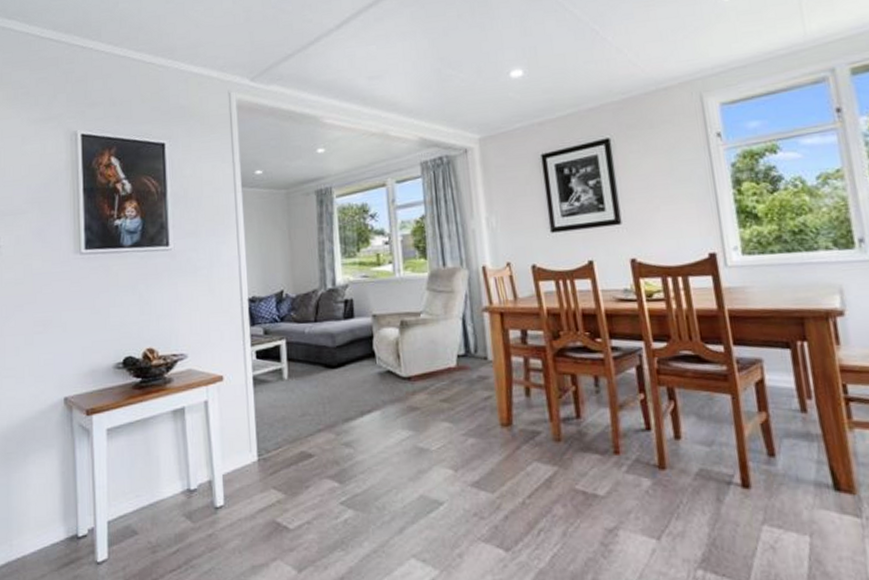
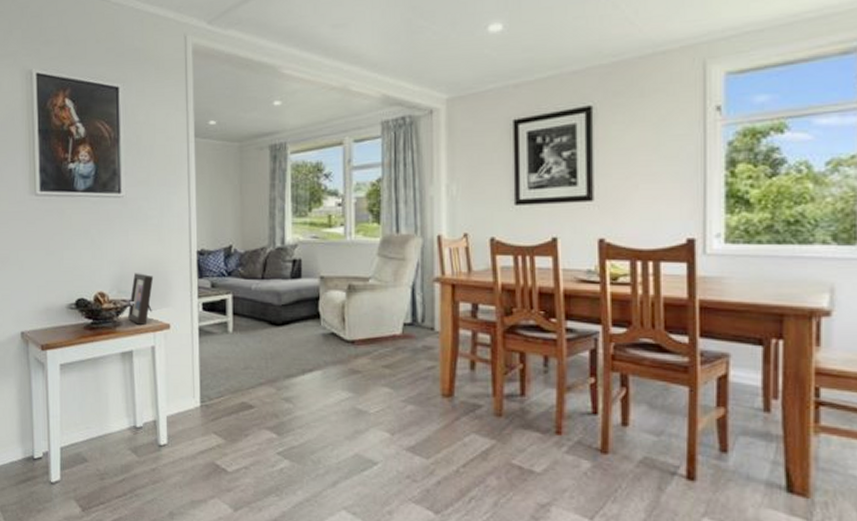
picture frame: none [178,325,205,379] -> present [127,273,154,325]

